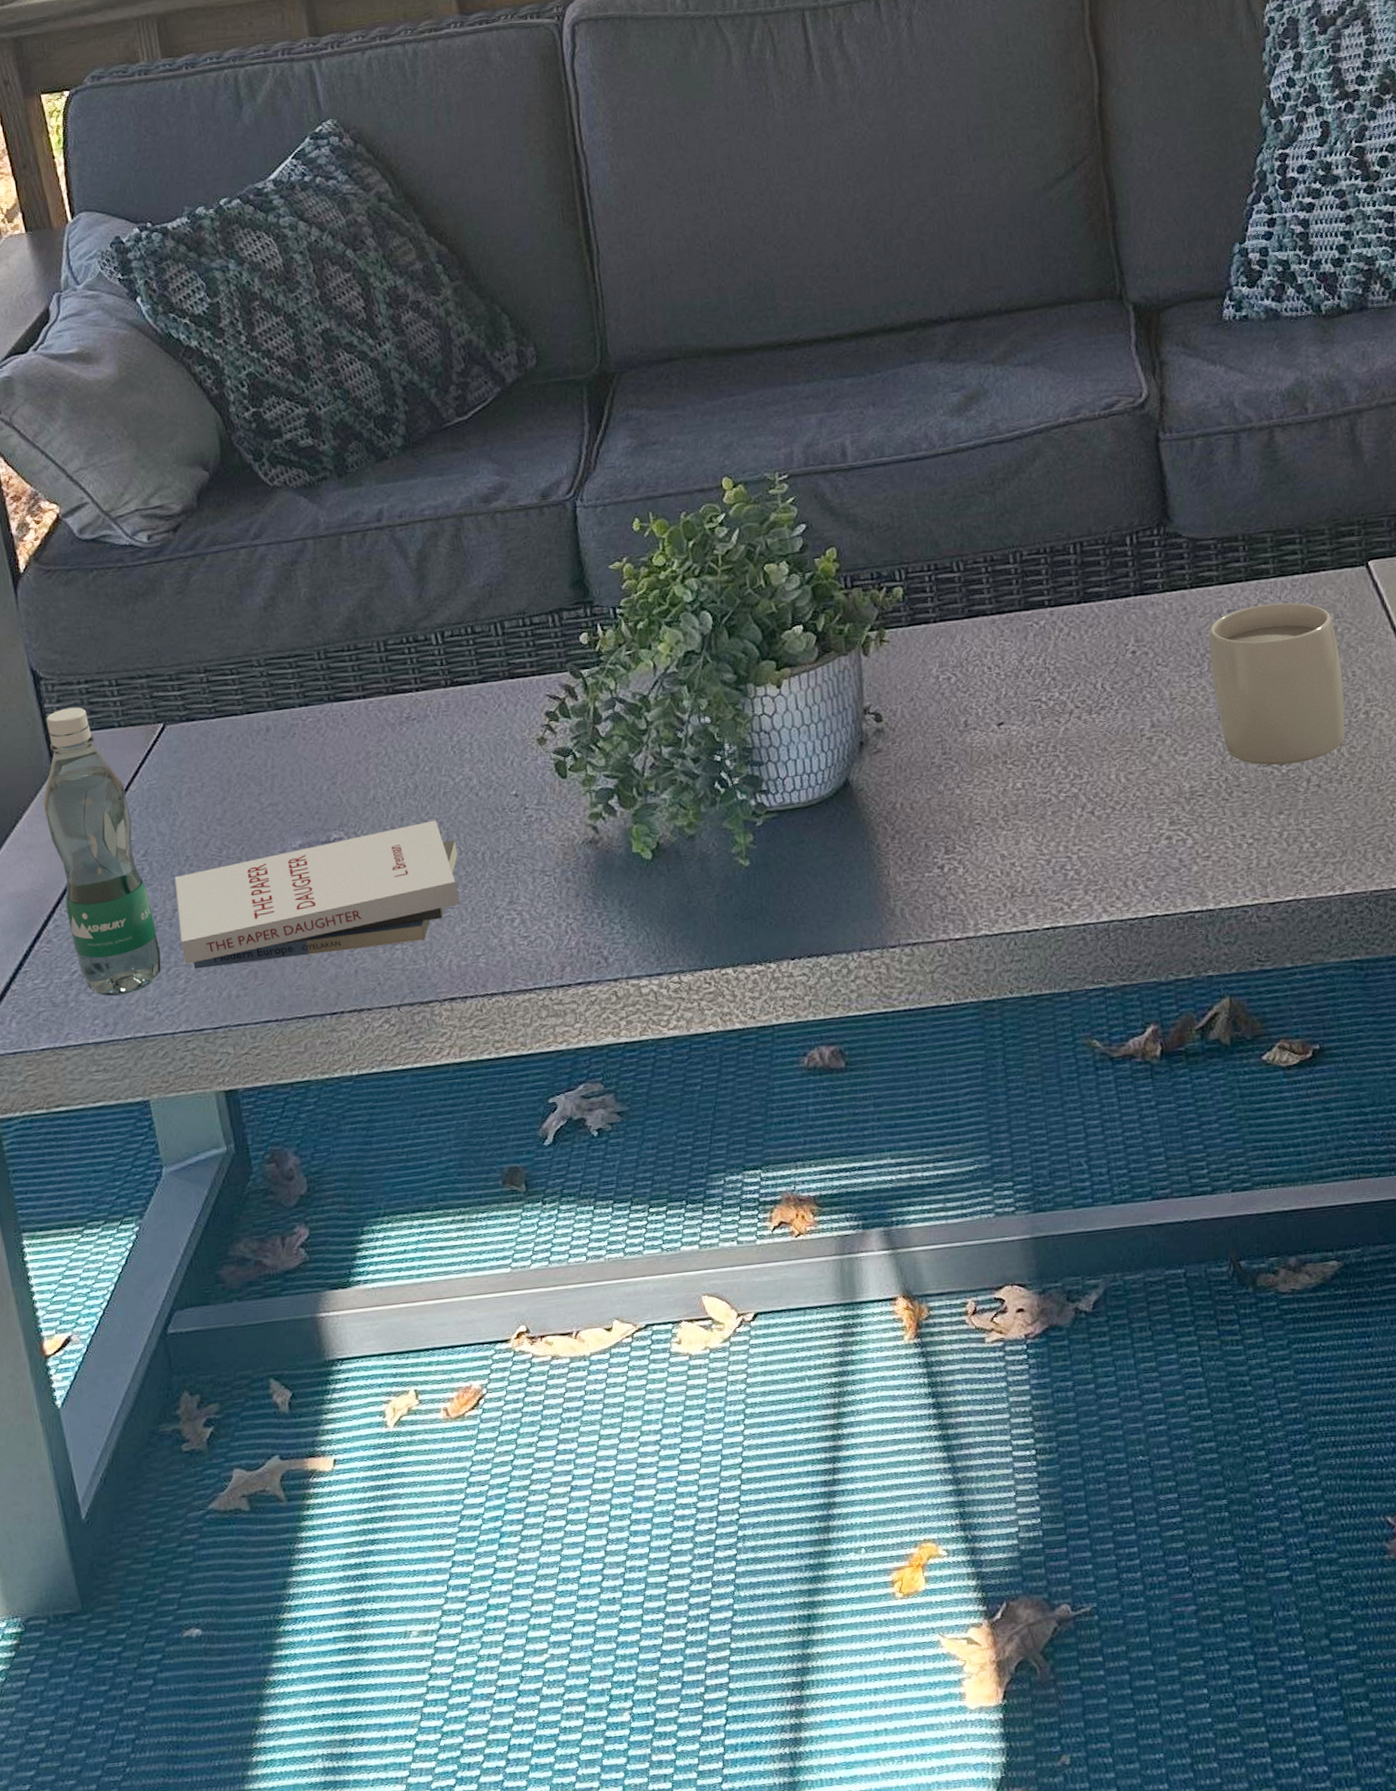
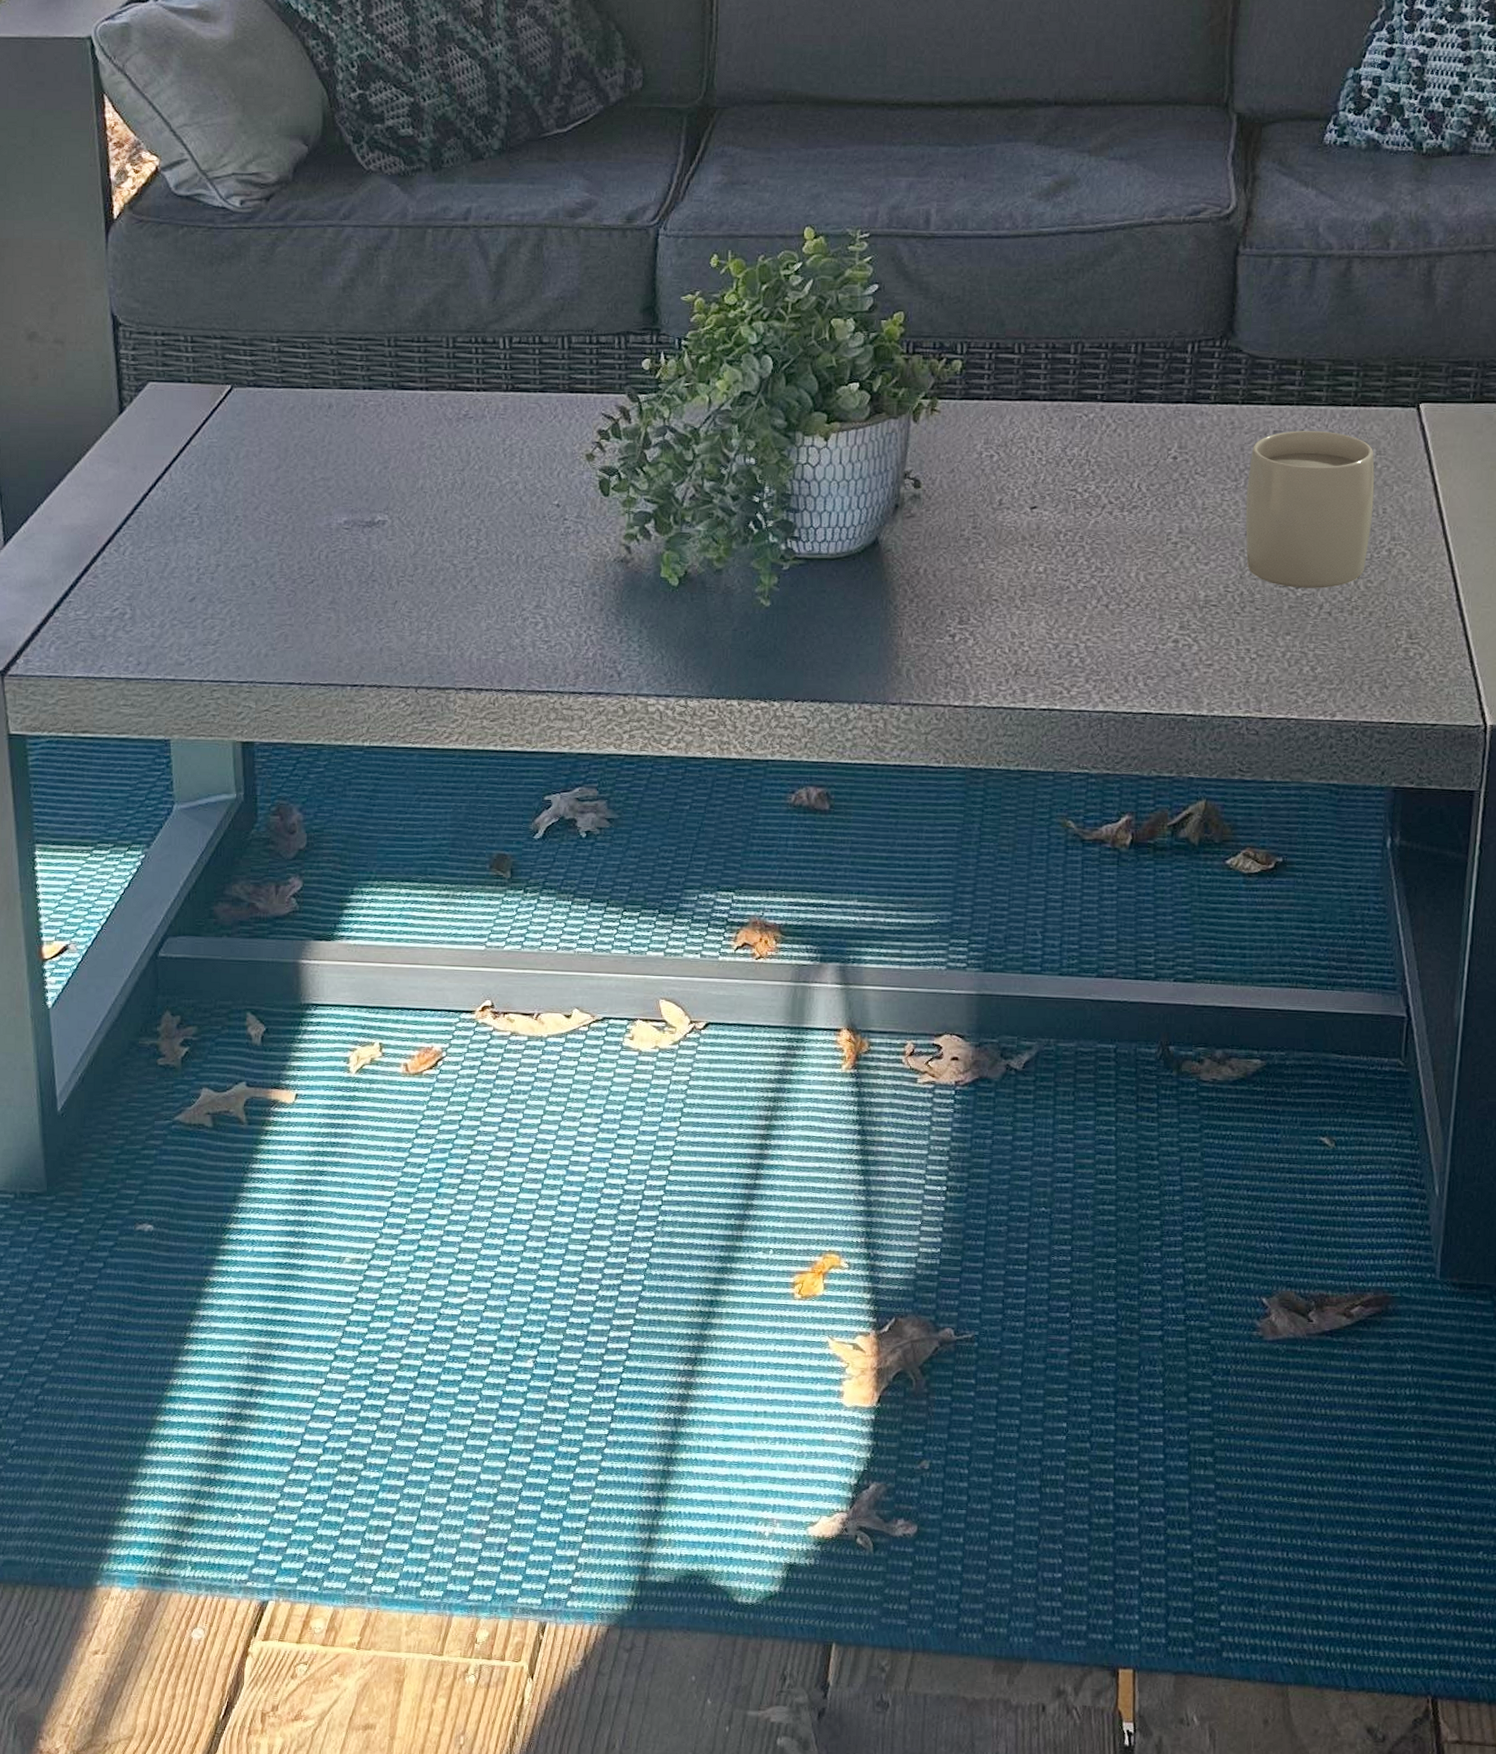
bottle: present [43,707,161,996] -> none [107,357,199,638]
books: present [174,820,460,969] -> none [220,517,494,630]

